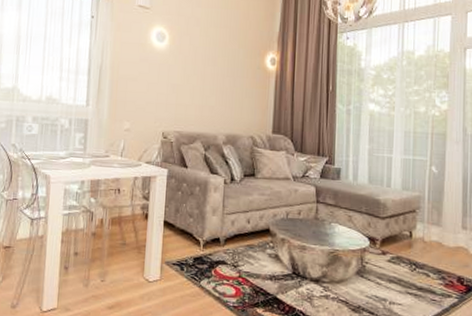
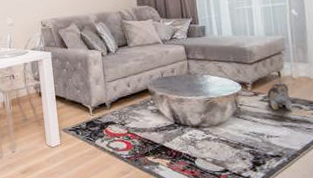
plush toy: none [395,243,420,276] -> present [267,82,292,110]

